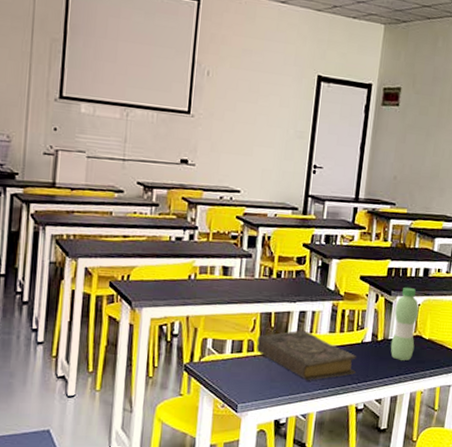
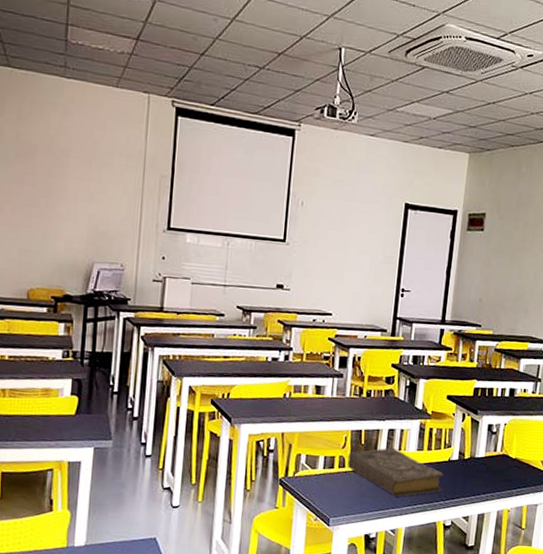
water bottle: present [390,287,419,361] -> none [477,406,505,480]

